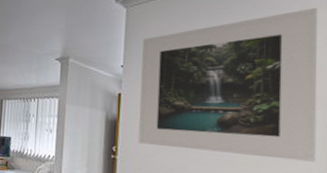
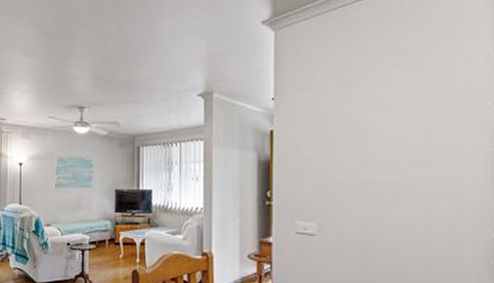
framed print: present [138,7,318,162] -> none [293,21,479,191]

